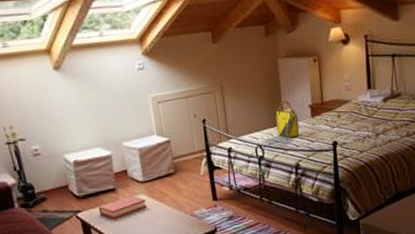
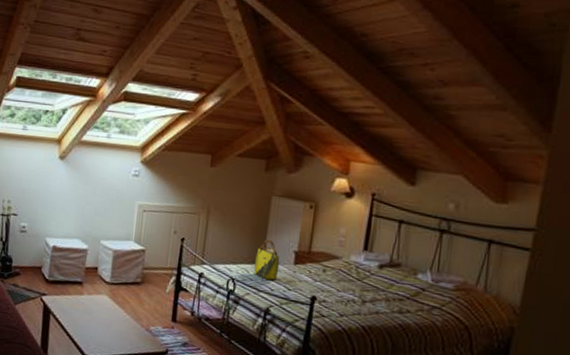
hardback book: present [98,195,147,219] -> none [62,292,107,312]

